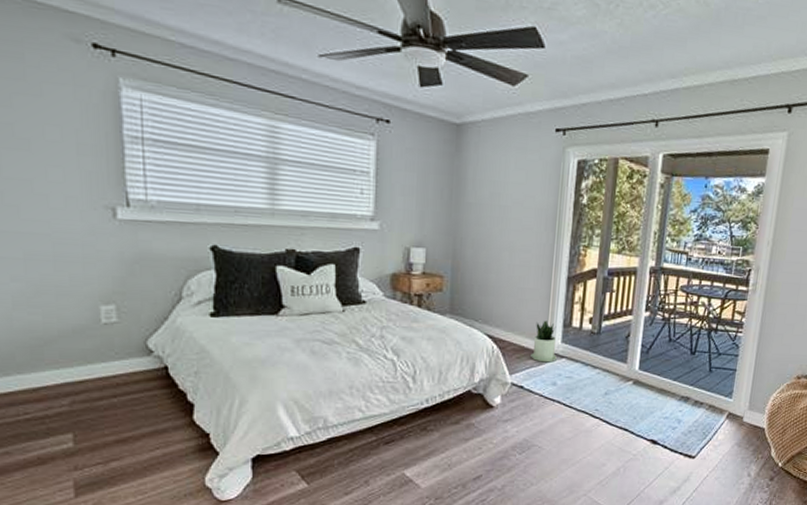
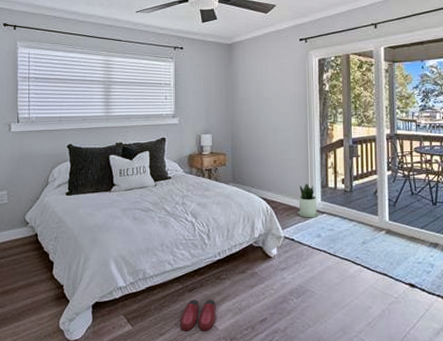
slippers: none [372,453,419,490] -> present [180,299,216,331]

